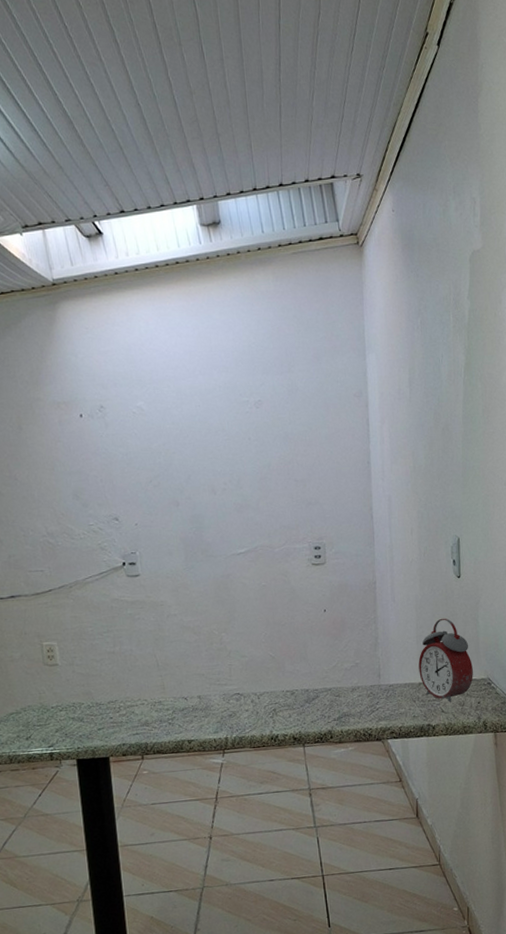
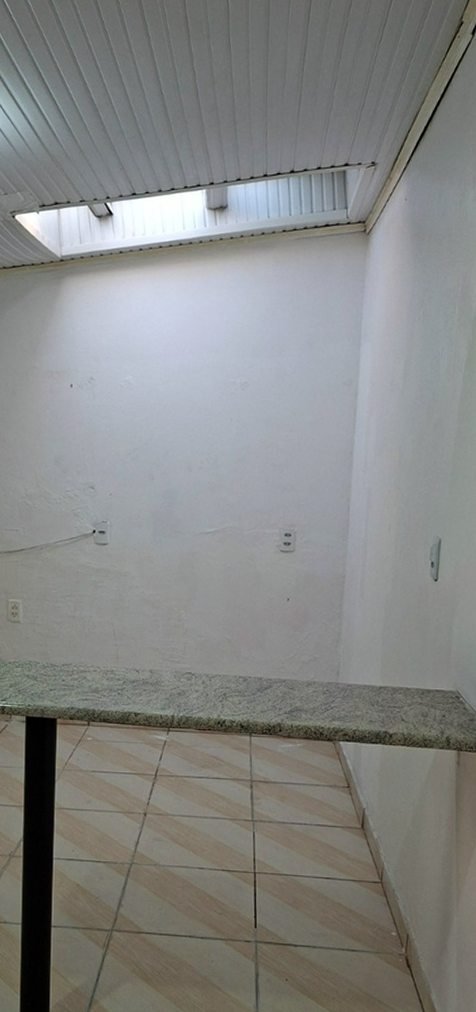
alarm clock: present [418,618,473,702] -> none [381,621,441,711]

